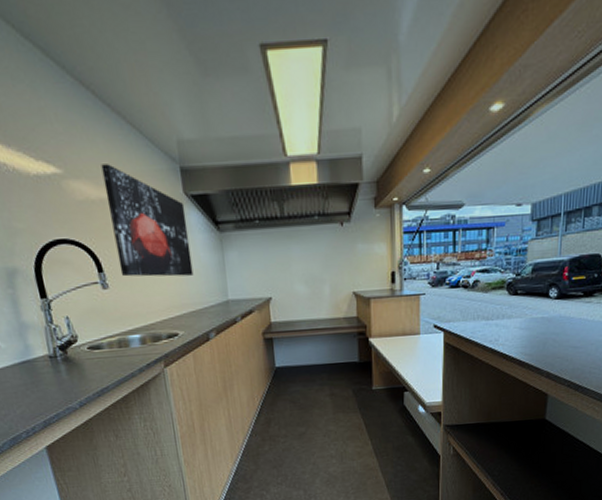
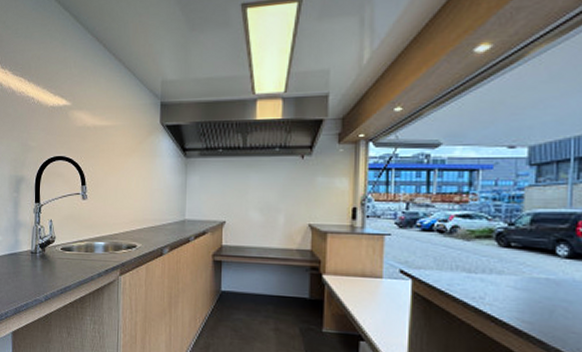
wall art: present [101,164,194,277] -> none [99,99,159,194]

